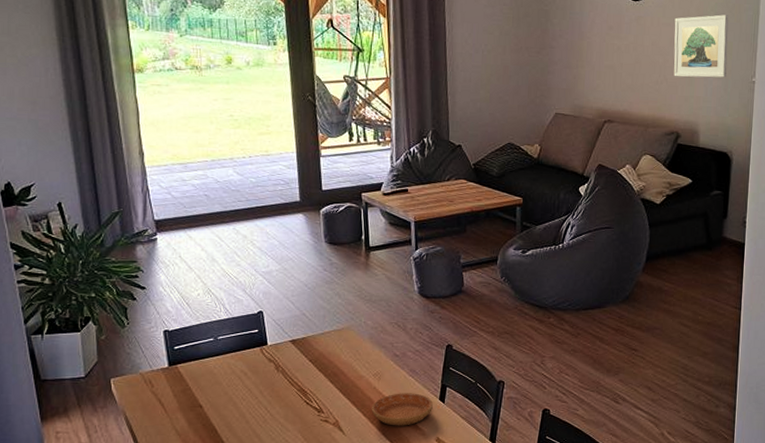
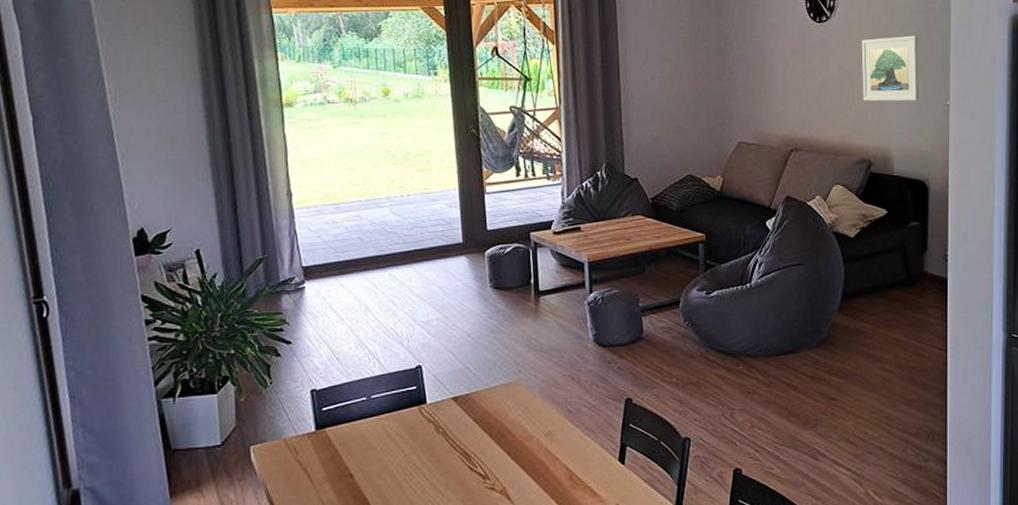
saucer: present [371,393,433,426] -> none [543,454,611,492]

